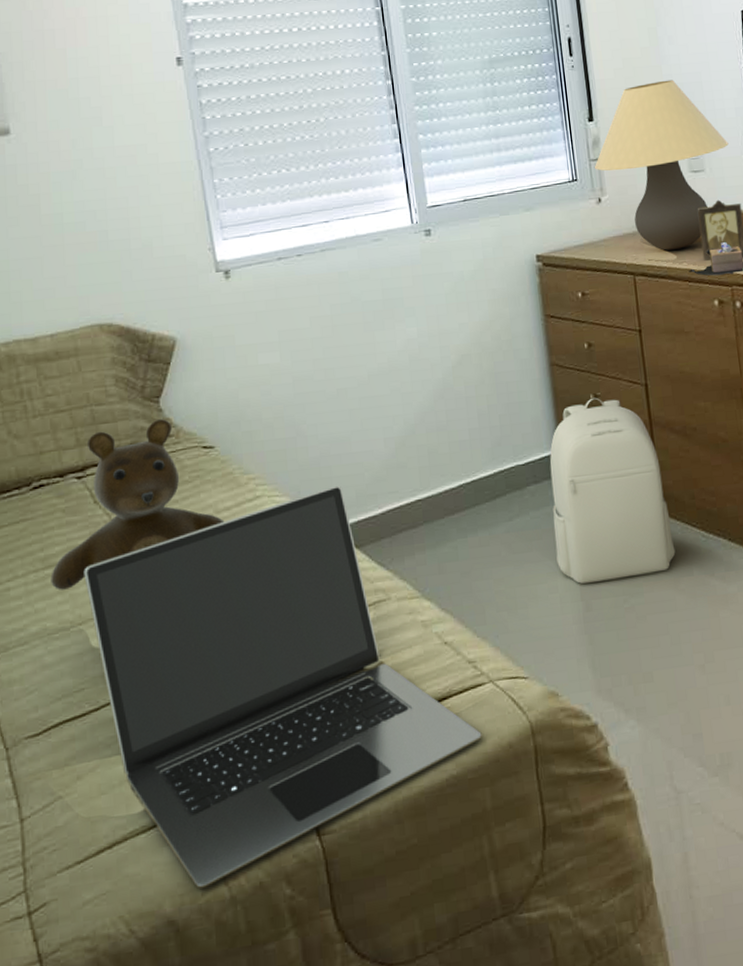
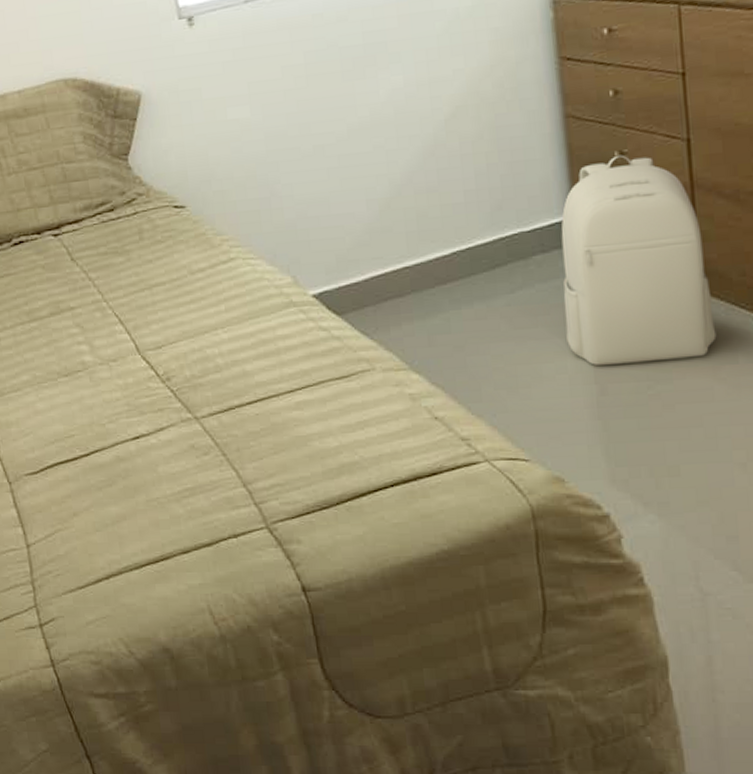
teddy bear: present [50,419,225,590] -> none [36,177,199,343]
laptop: present [84,485,482,890] -> none [66,249,476,625]

